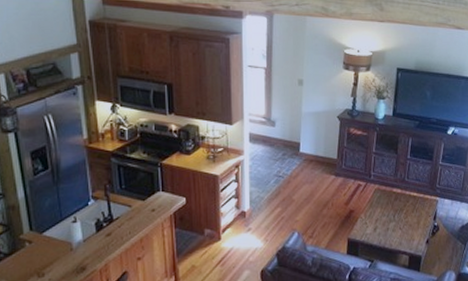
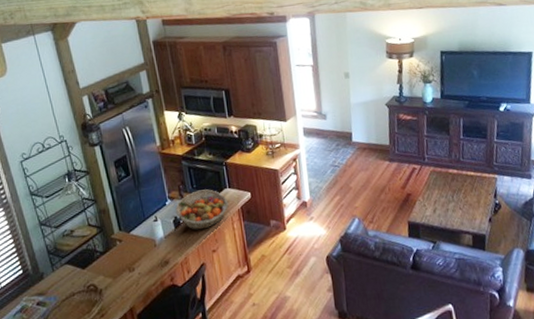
fruit basket: none [99,191,160,235] -> present [175,189,229,230]

